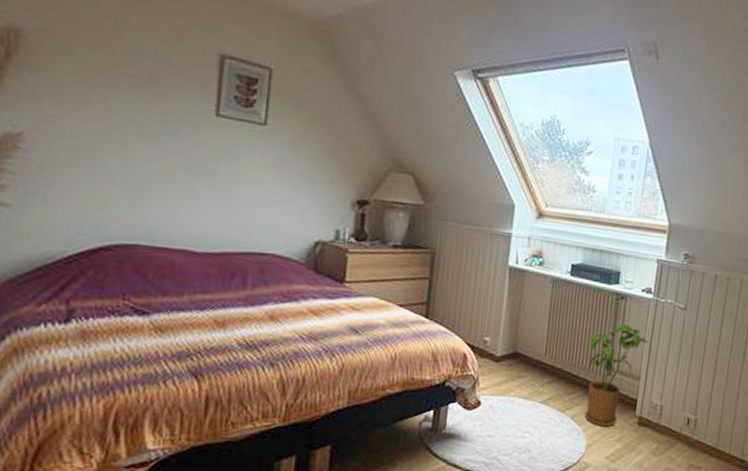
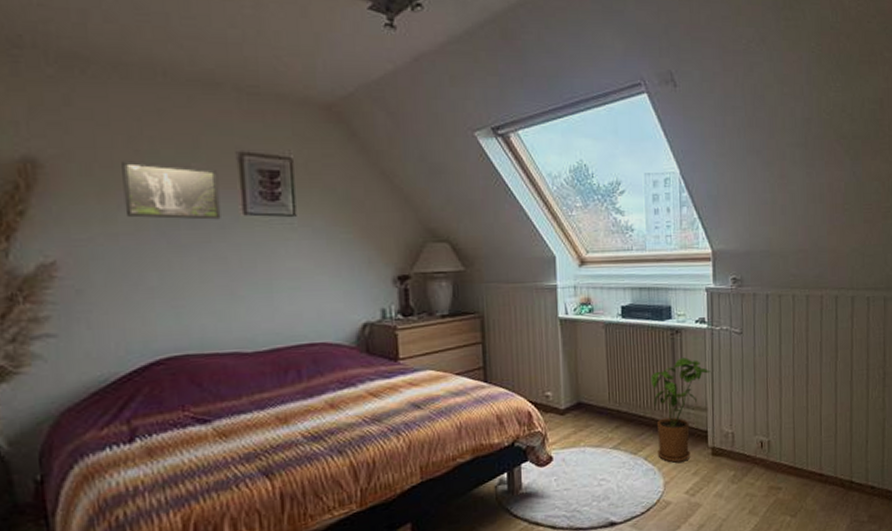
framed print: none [99,45,197,117] -> present [122,161,221,220]

